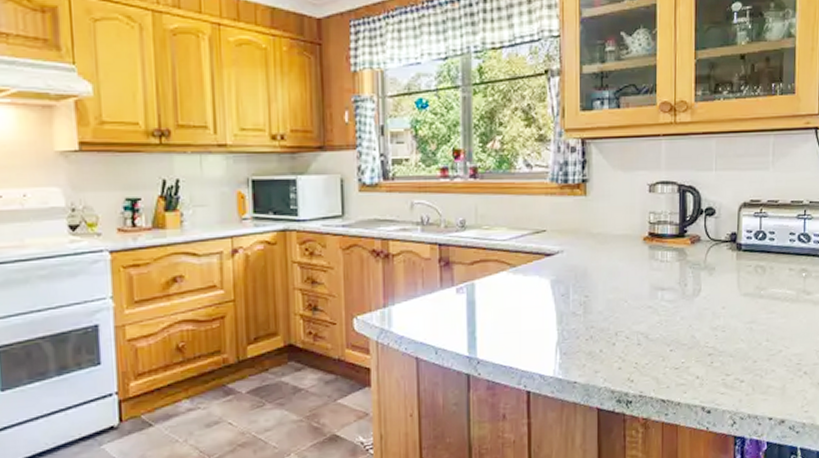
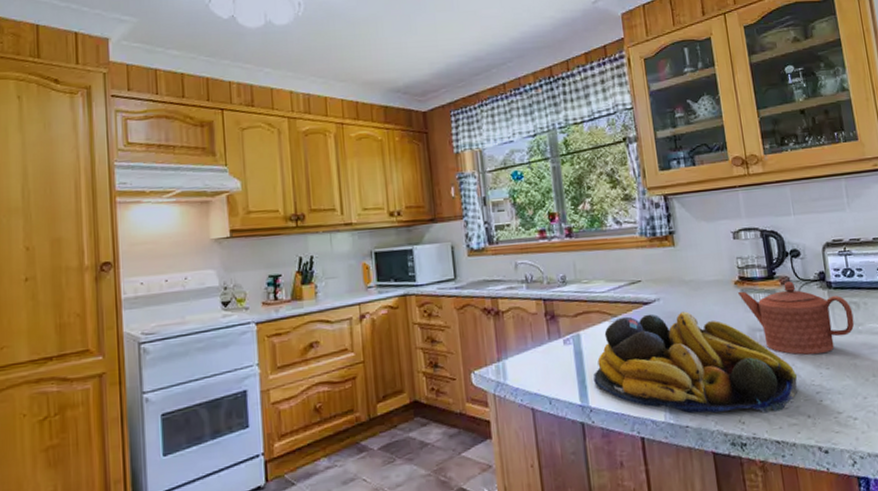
fruit bowl: none [485,265,693,372] -> present [593,311,798,414]
teapot: none [646,241,758,317] -> present [738,281,855,355]

